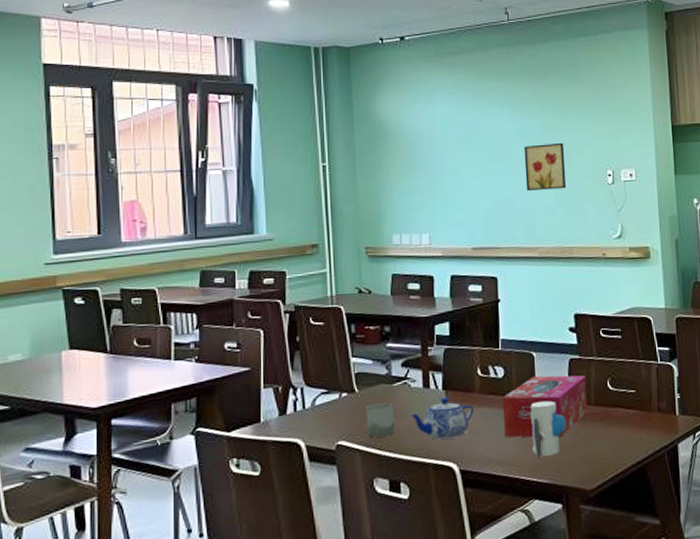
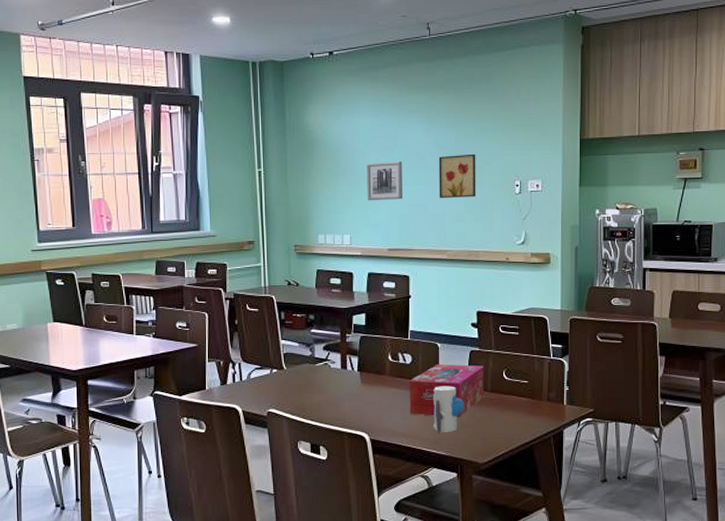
cup: present [366,402,394,438] -> none [292,379,316,408]
teapot: present [410,397,473,440] -> none [330,378,383,413]
wall art: none [445,151,486,196] -> present [367,160,402,201]

